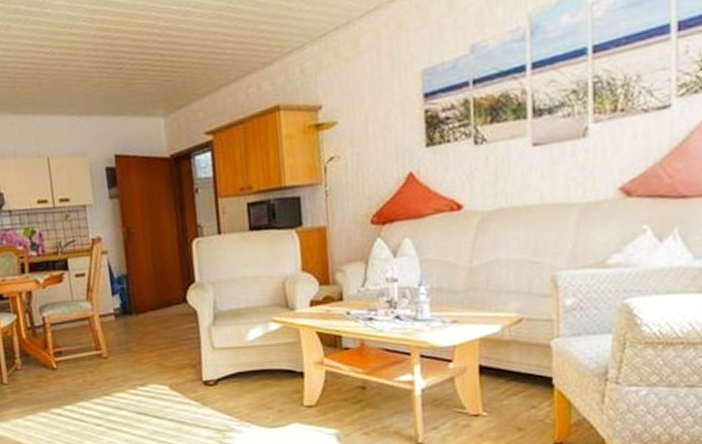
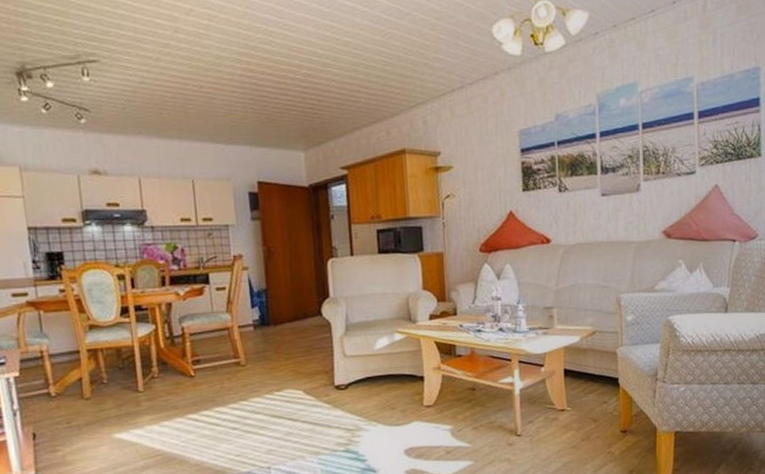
mug: none [446,288,479,317] -> present [539,306,564,329]

